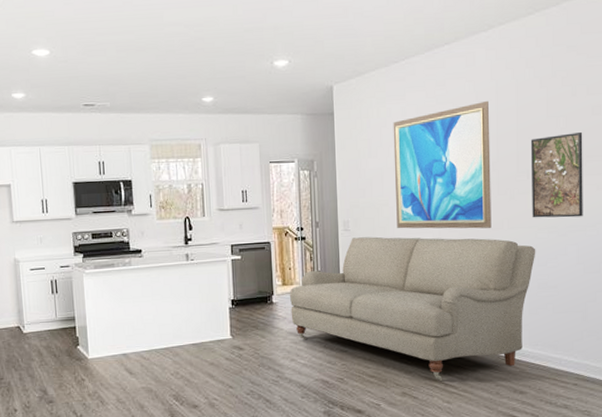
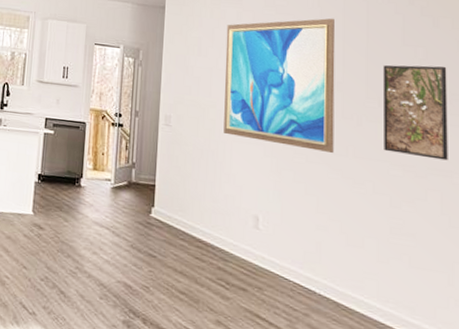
sofa: present [289,236,536,381] -> none [98,134,388,321]

